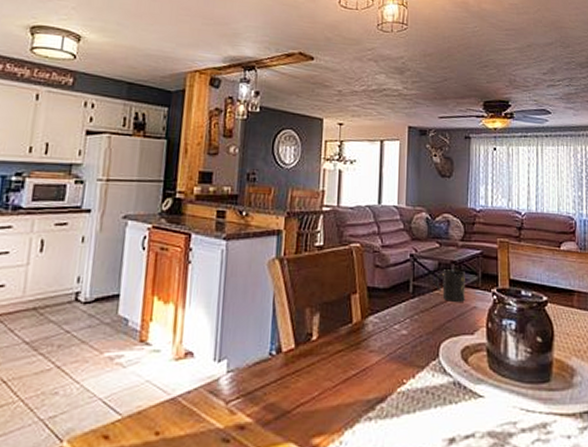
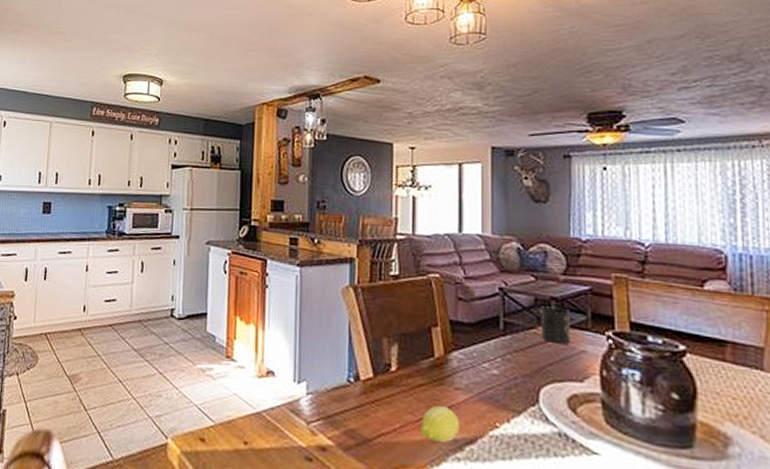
fruit: none [337,369,372,404] -> present [421,405,459,443]

